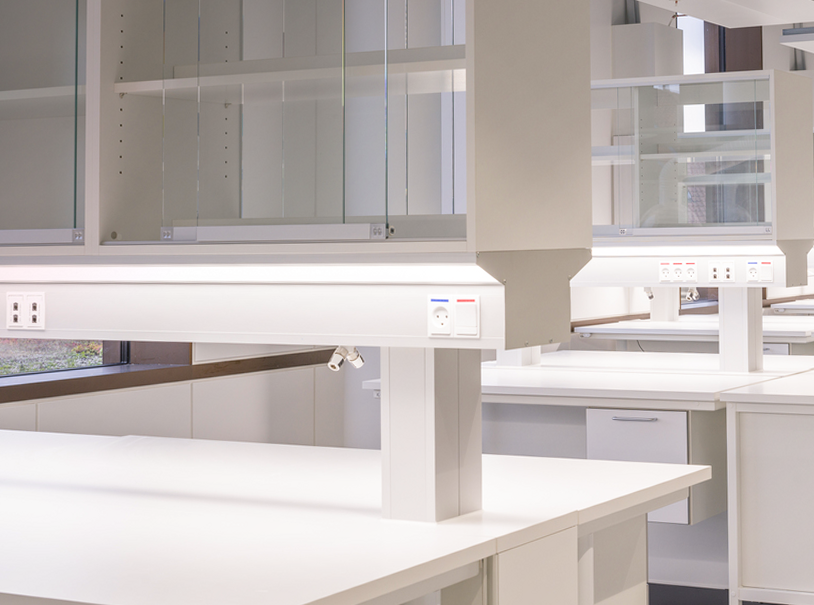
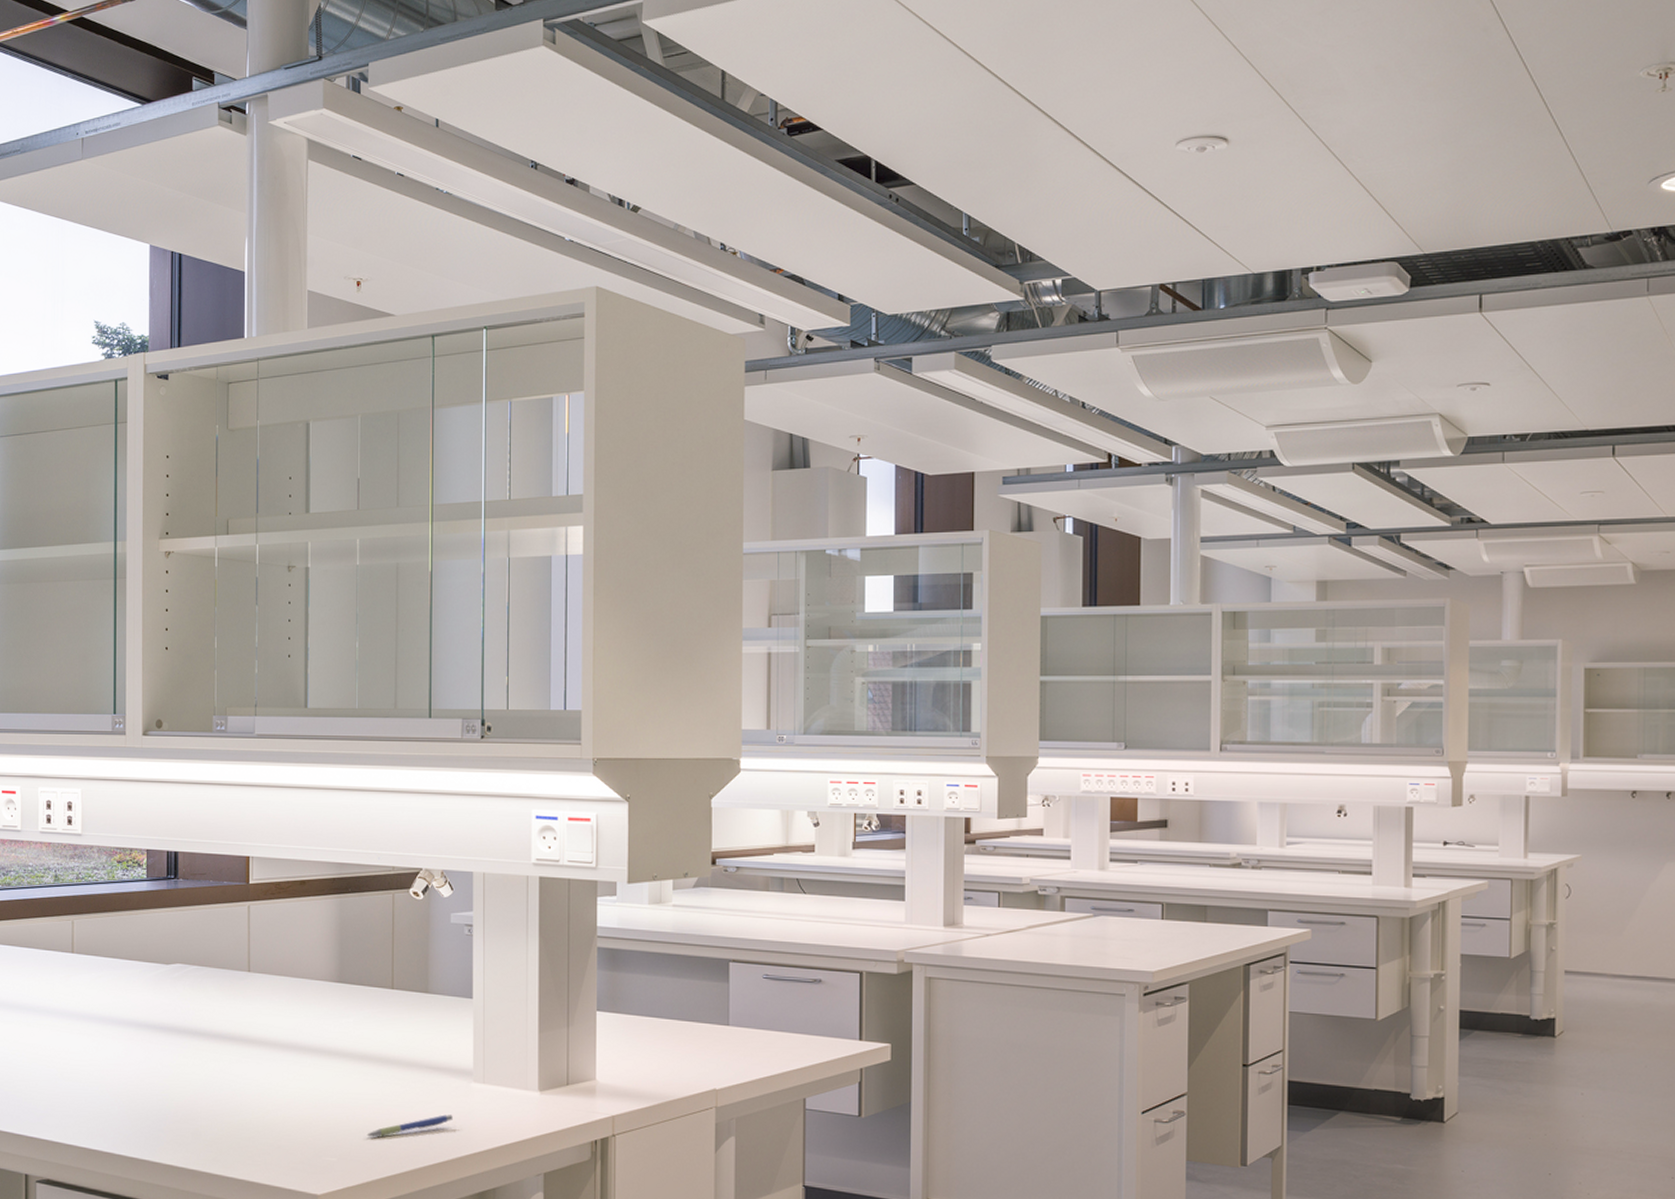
pen: none [293,547,365,570] -> present [366,1115,453,1137]

